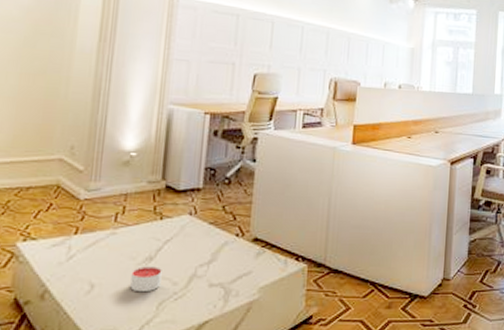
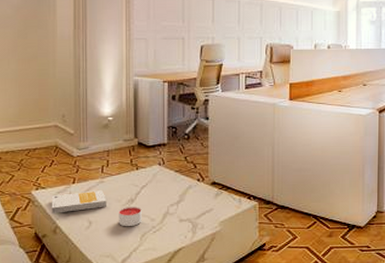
book: none [41,244,117,273] -> present [51,190,106,213]

